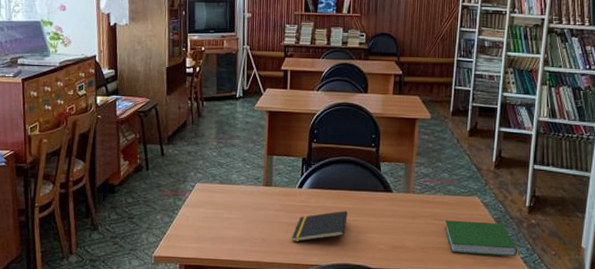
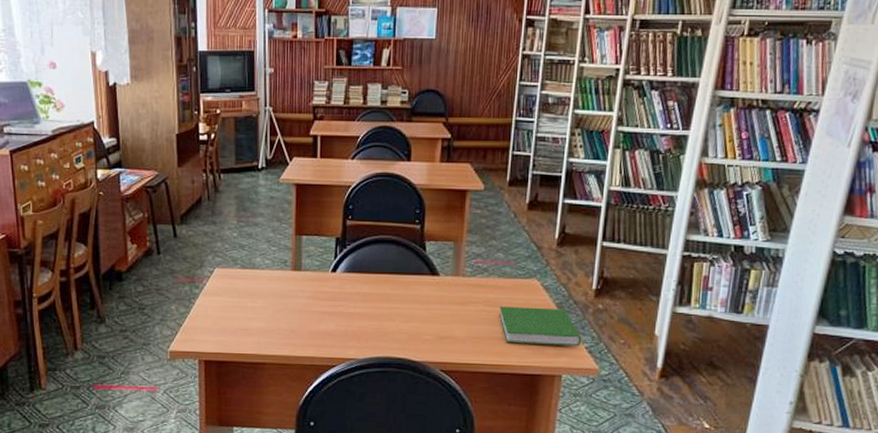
notepad: present [292,210,348,242] -> none [325,296,388,334]

